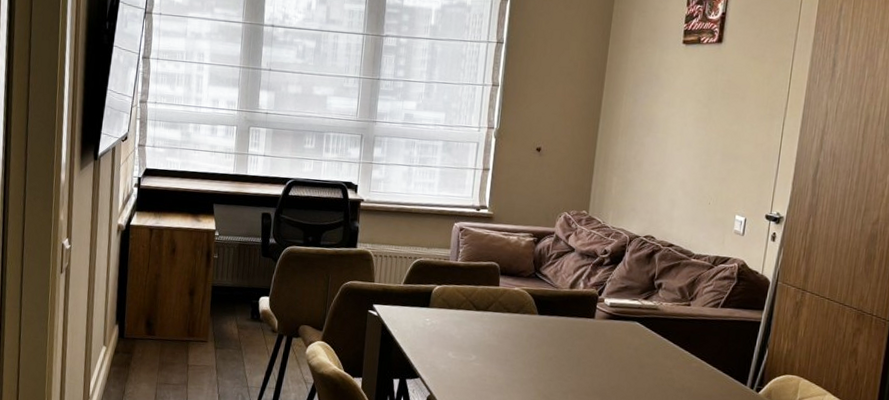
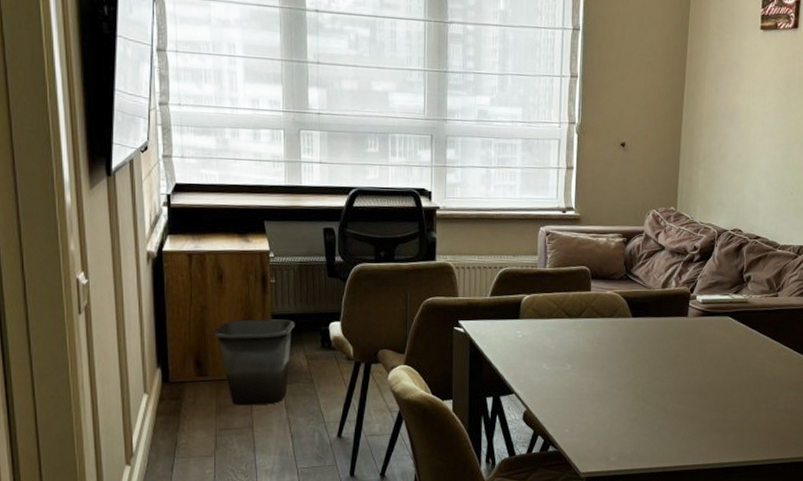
waste bin: none [163,288,230,366] -> present [214,319,294,406]

